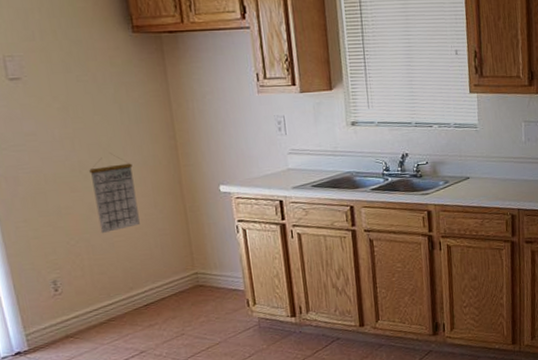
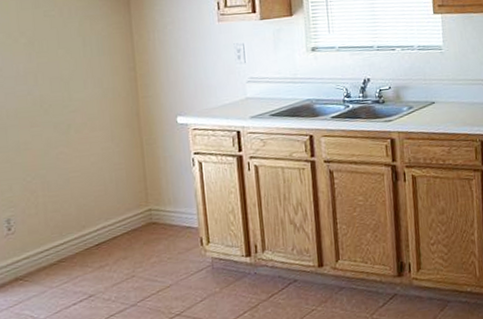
calendar: present [89,155,140,233] -> none [50,88,96,169]

